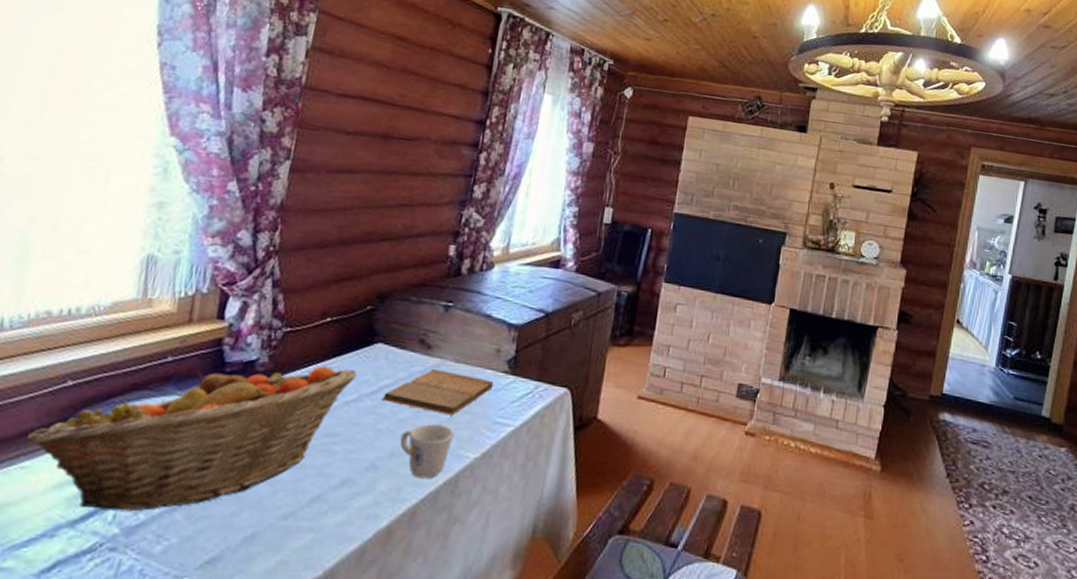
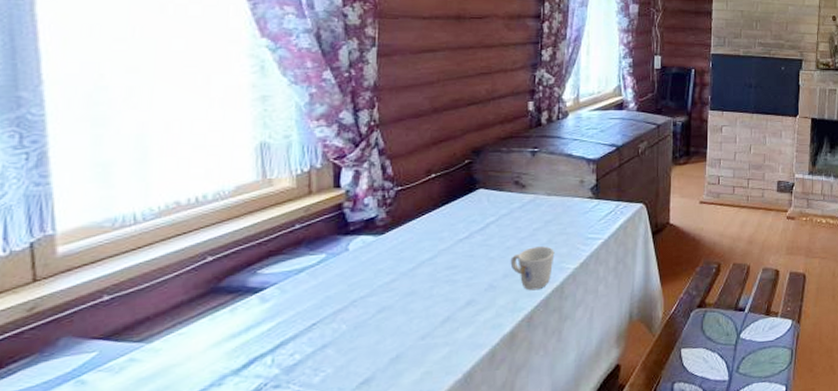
fruit basket: present [25,365,358,512] -> none [178,213,466,359]
book: present [381,369,494,416] -> none [489,203,582,238]

